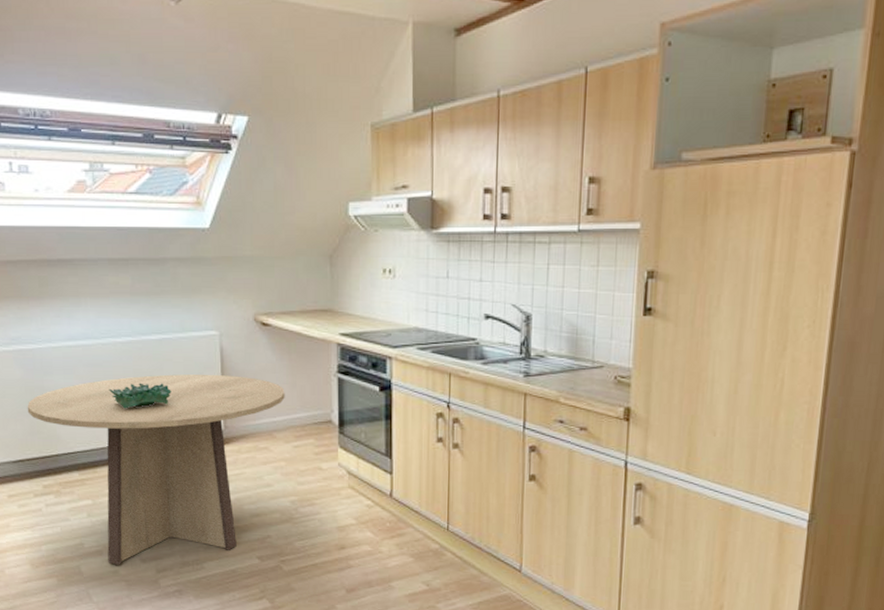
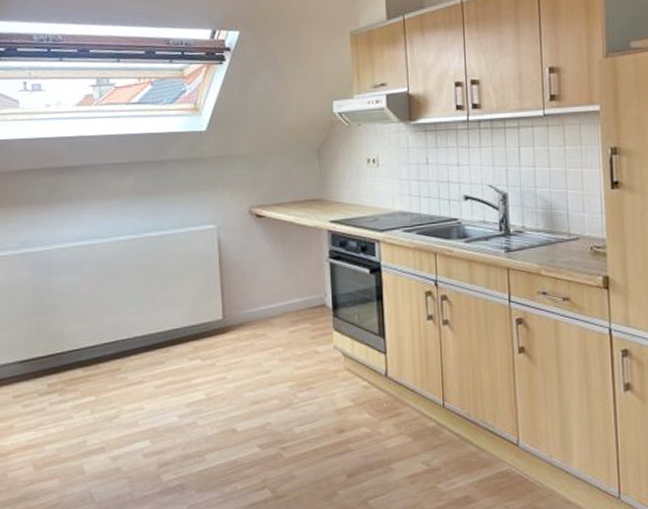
dining table: present [27,374,285,565] -> none [34,266,280,462]
decorative bowl: present [109,383,171,409] -> none [112,277,172,304]

